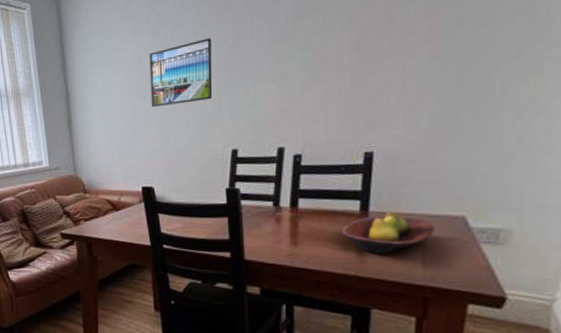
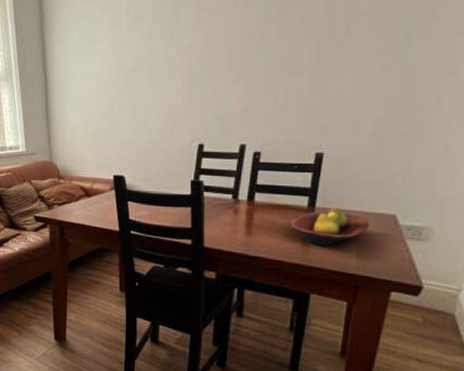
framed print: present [149,38,213,108] -> none [126,35,186,100]

